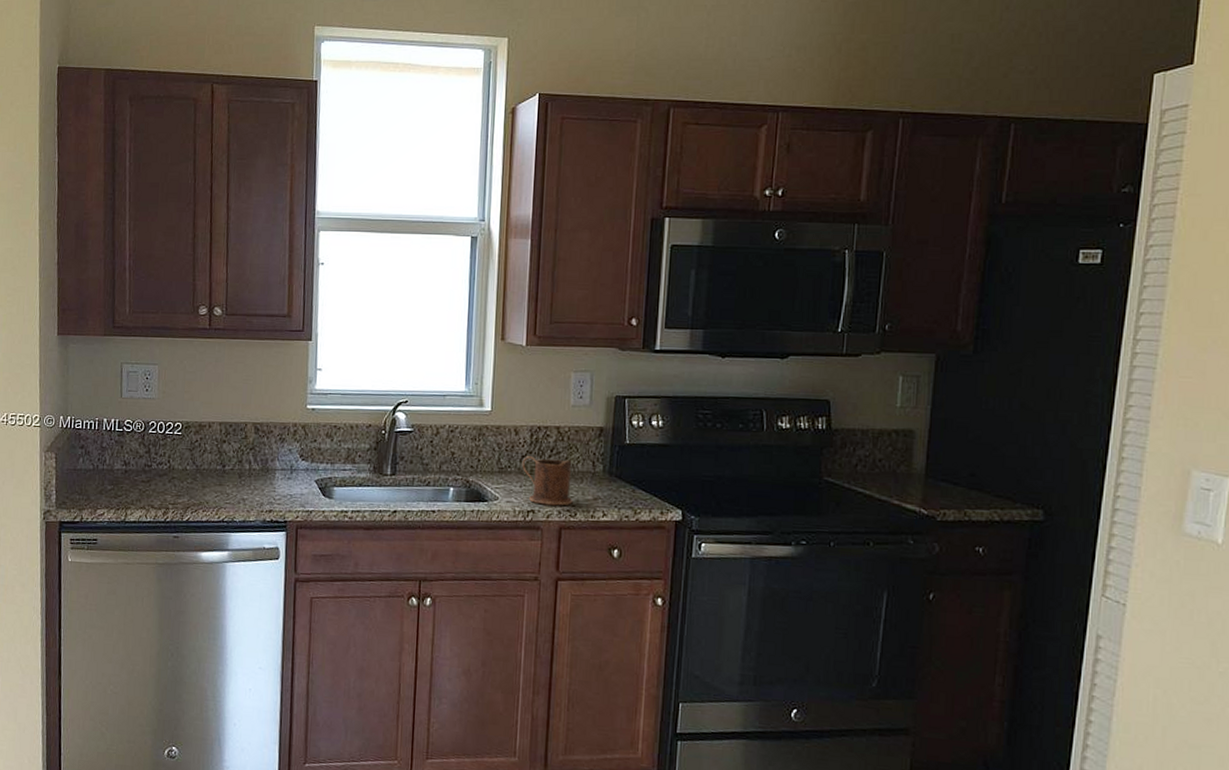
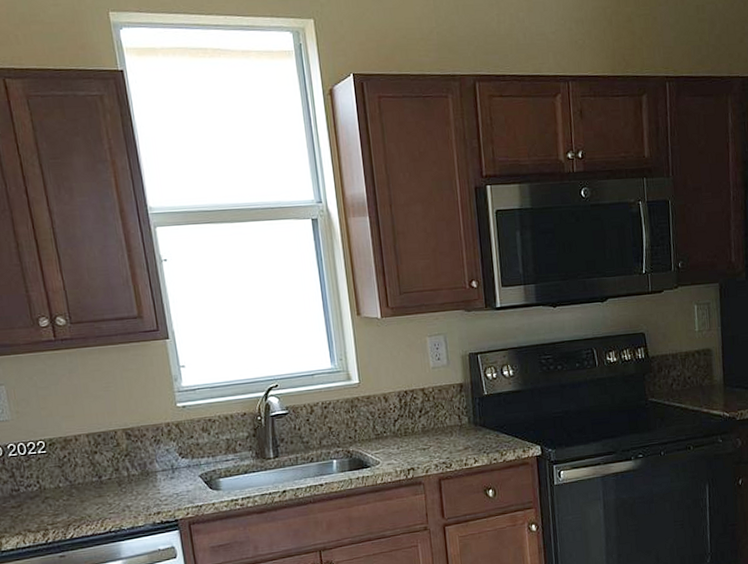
mug: present [522,456,573,506] -> none [395,417,447,462]

